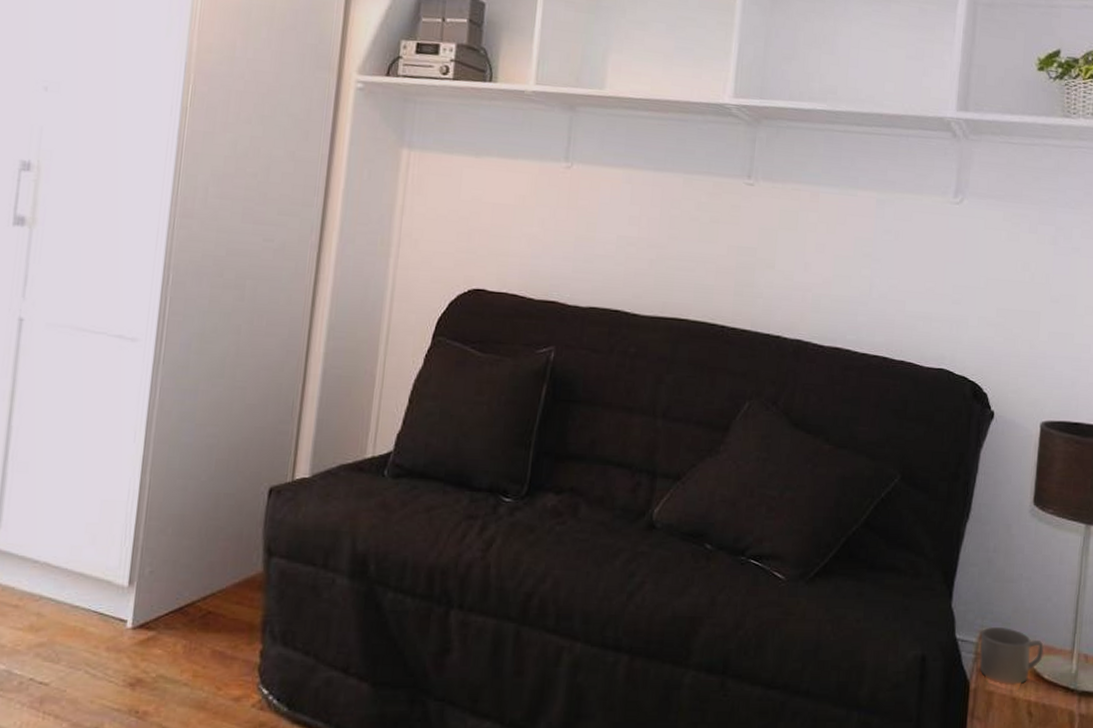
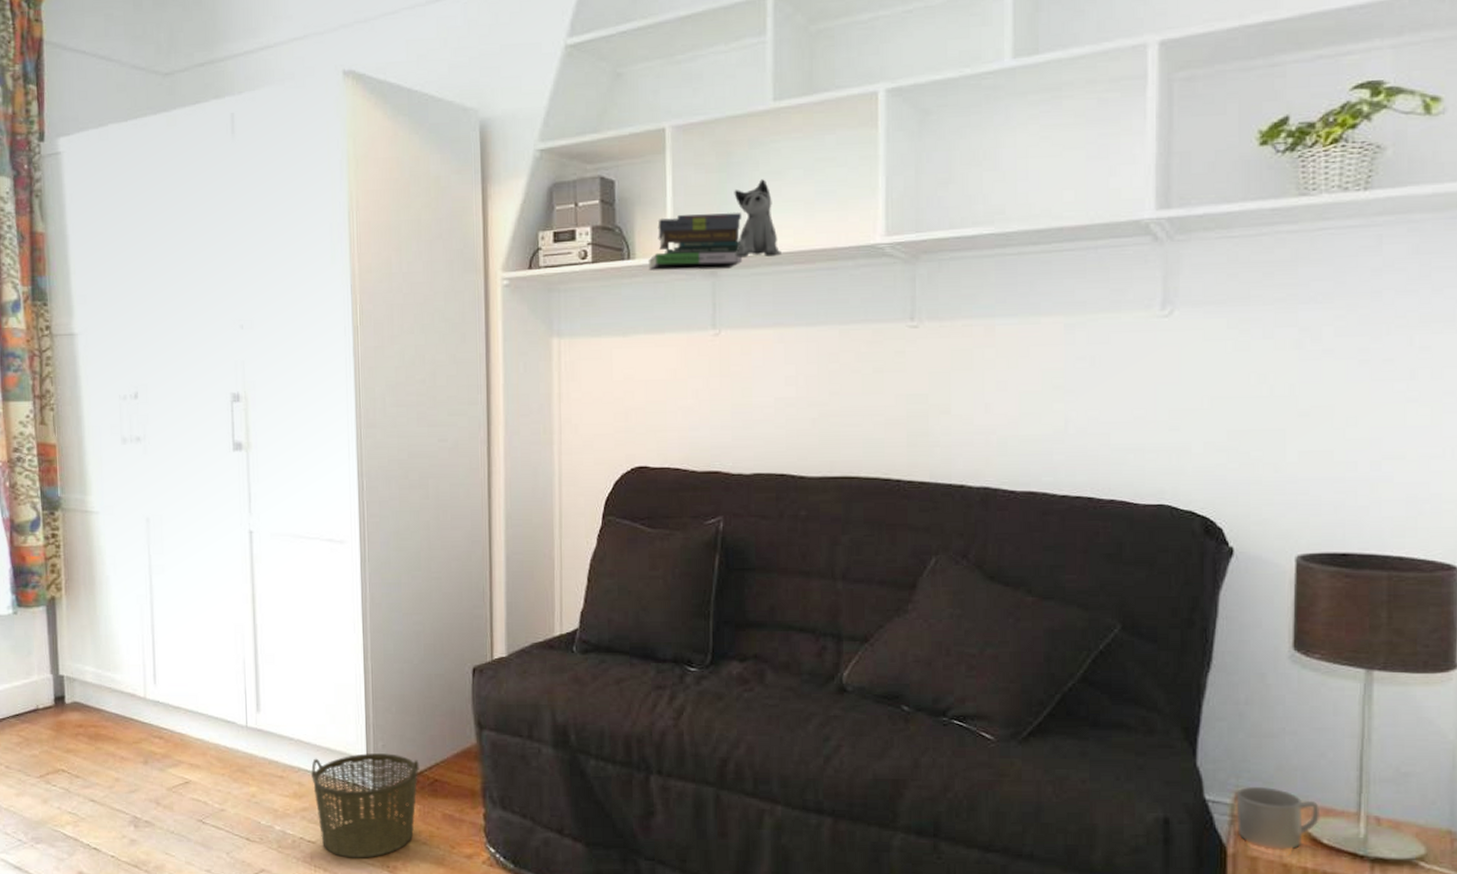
basket: none [54,580,192,704] -> present [310,753,419,860]
books: none [508,46,604,106] -> present [648,213,742,271]
plush toy: none [594,27,639,102] -> present [734,179,783,259]

